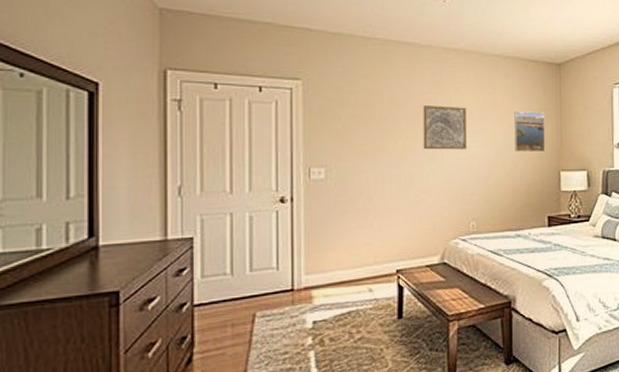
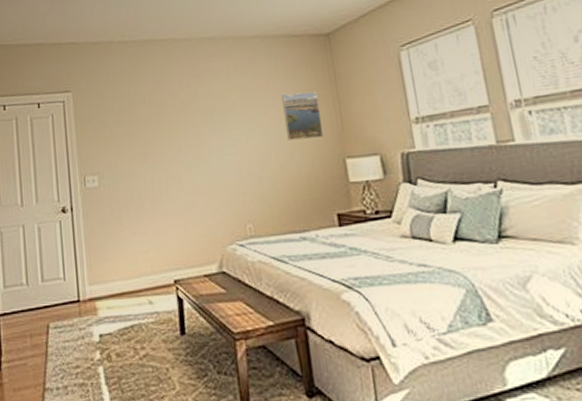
wall art: present [423,105,467,150] -> none [184,97,233,148]

